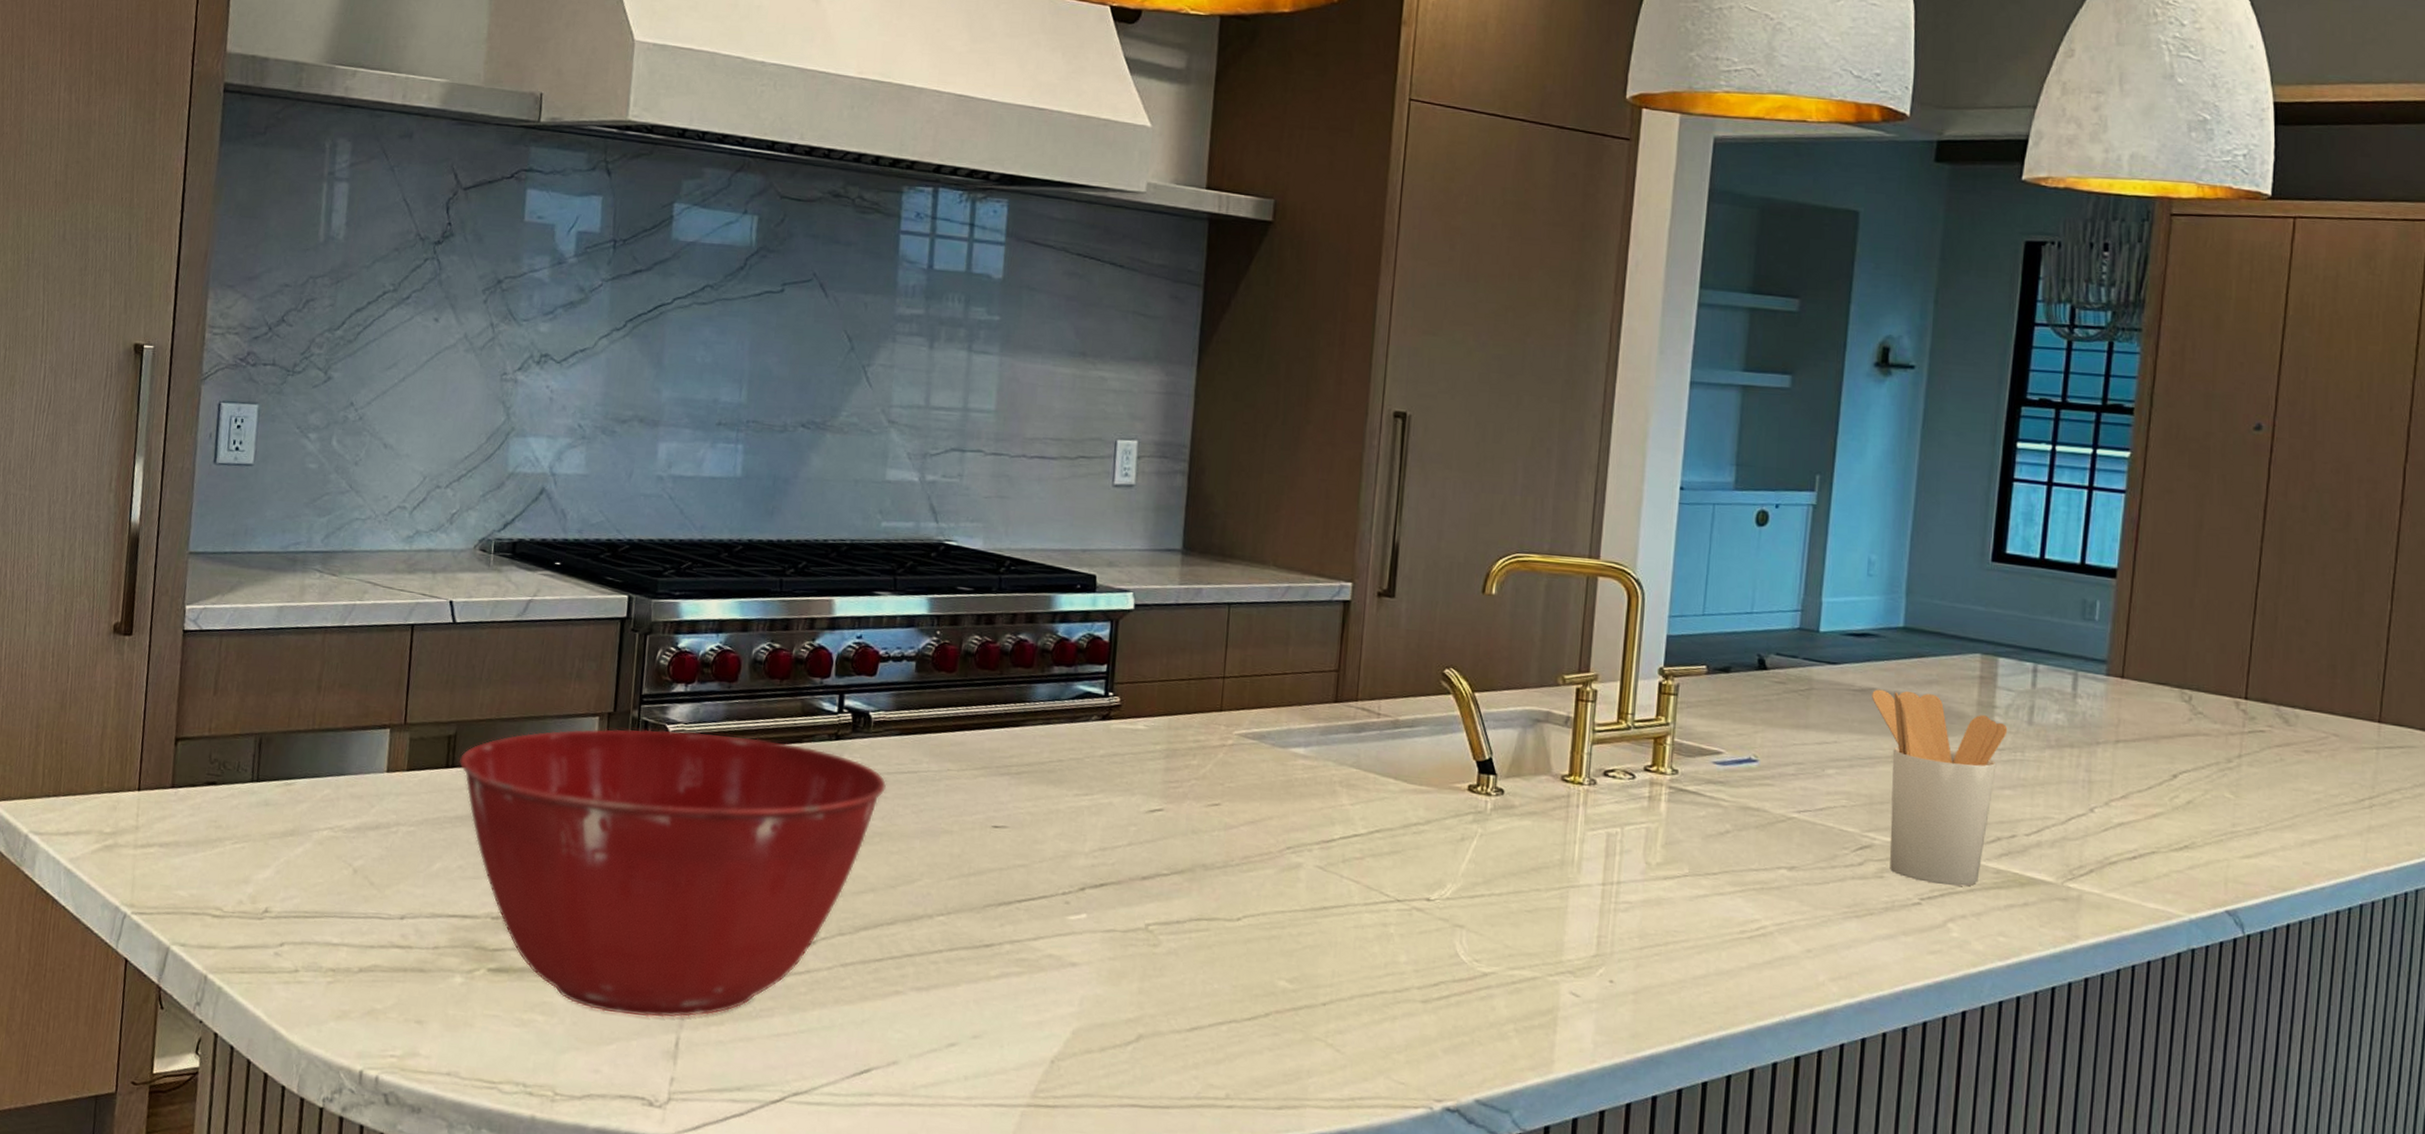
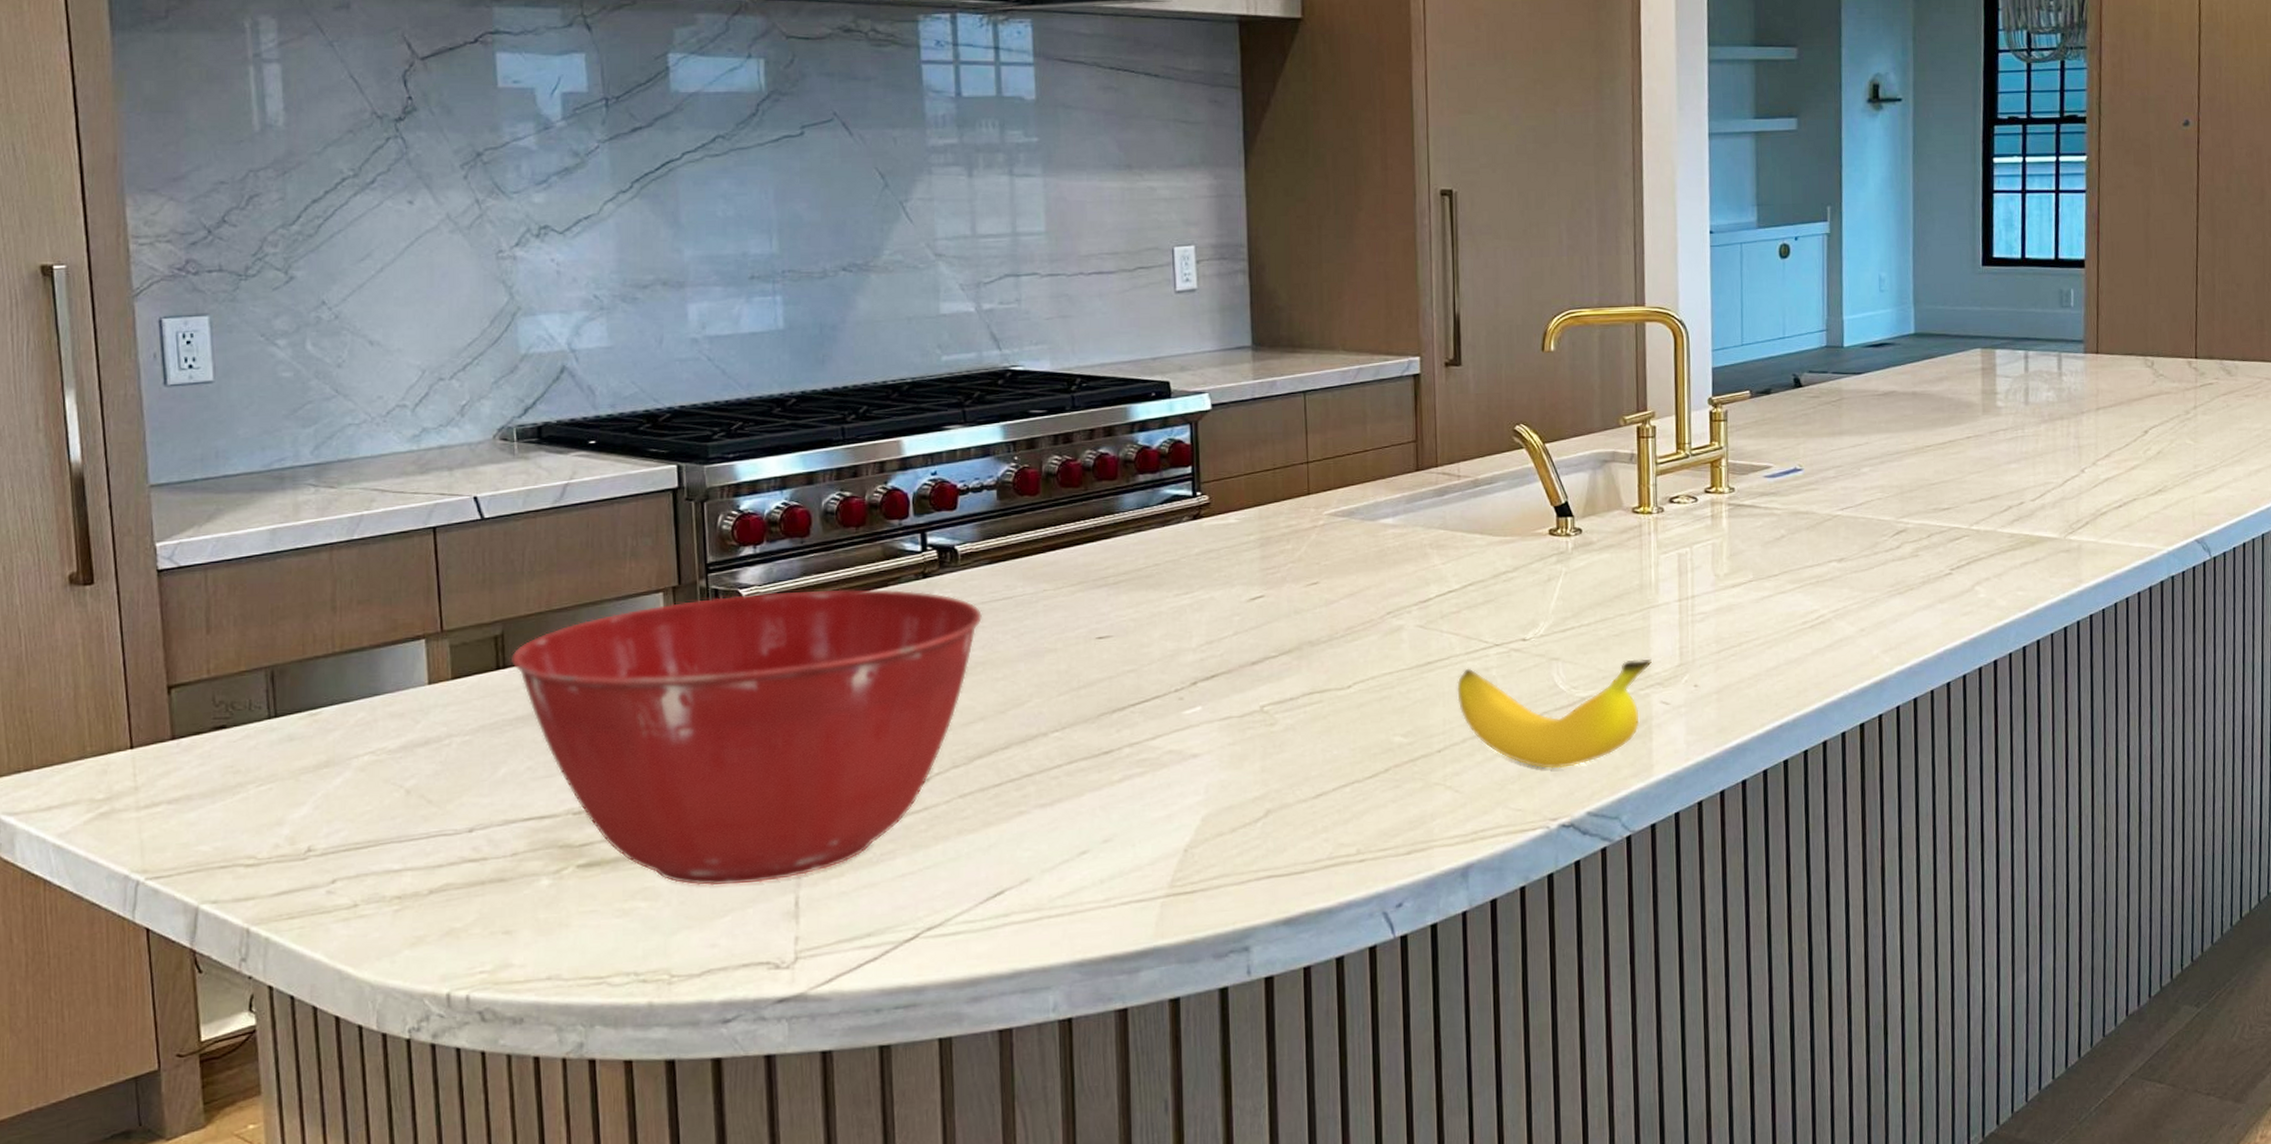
banana: none [1350,920,1565,1047] -> present [1457,659,1652,769]
utensil holder: present [1872,689,2008,886] -> none [1893,389,2009,555]

